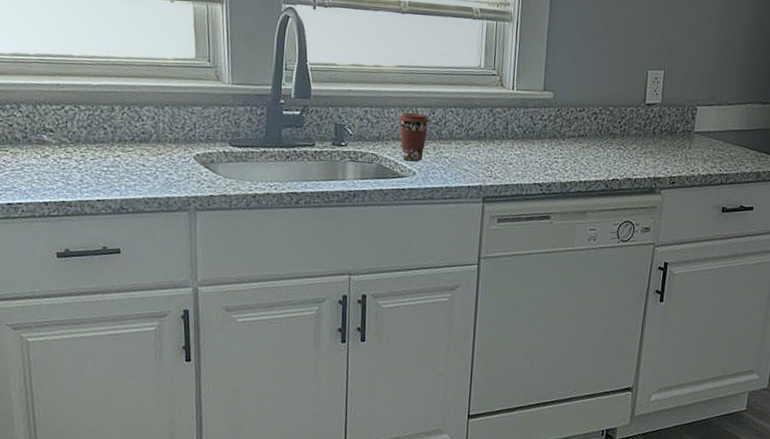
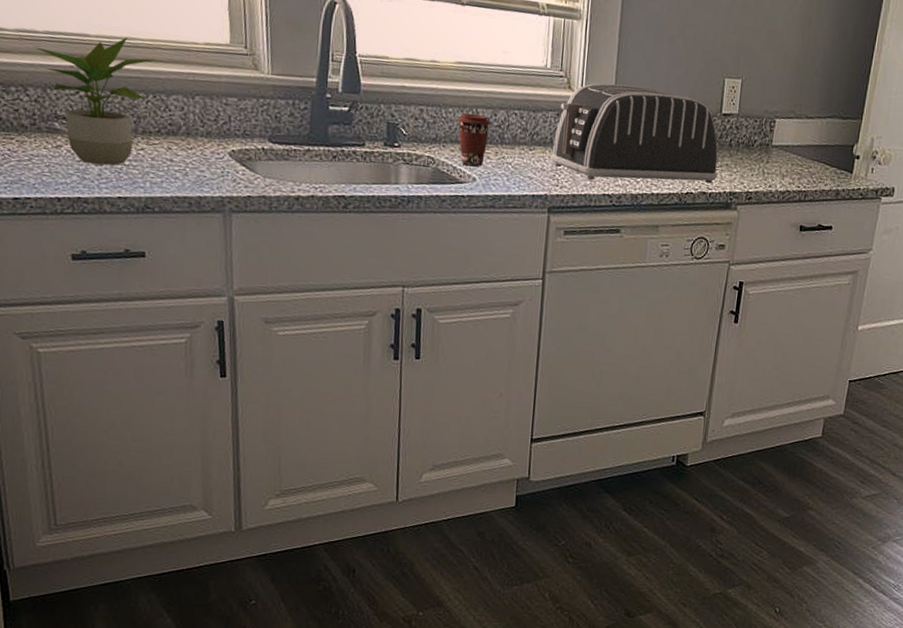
potted plant: none [25,57,131,172] -> present [33,37,156,166]
toaster: none [484,79,643,170] -> present [550,83,718,184]

